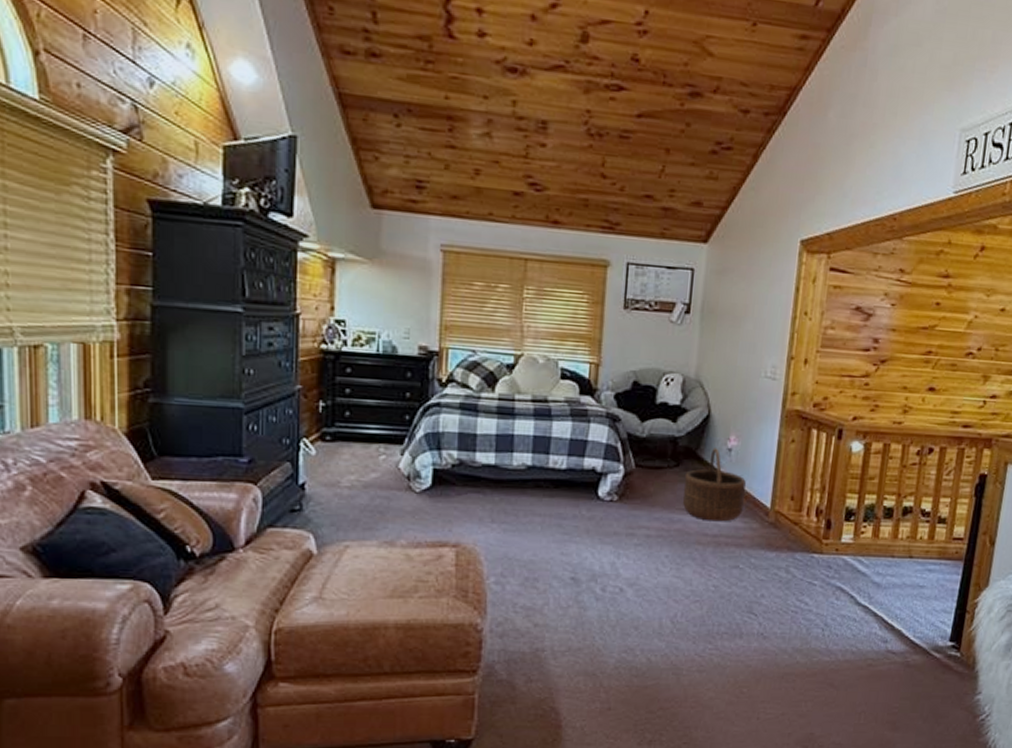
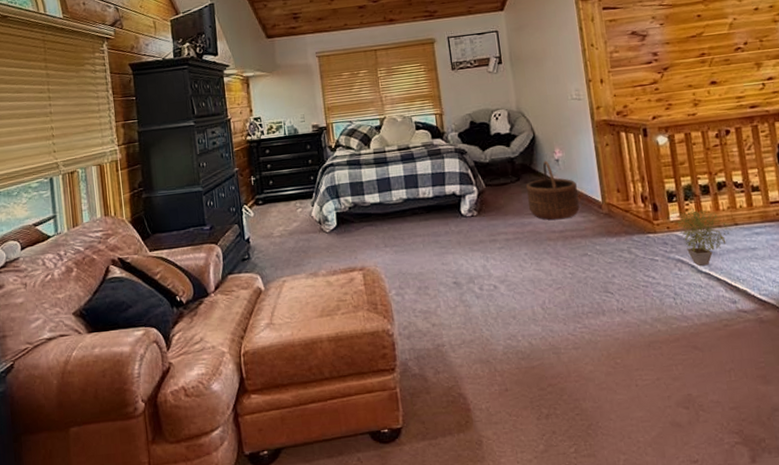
potted plant: none [843,529,908,597] -> present [674,206,732,266]

